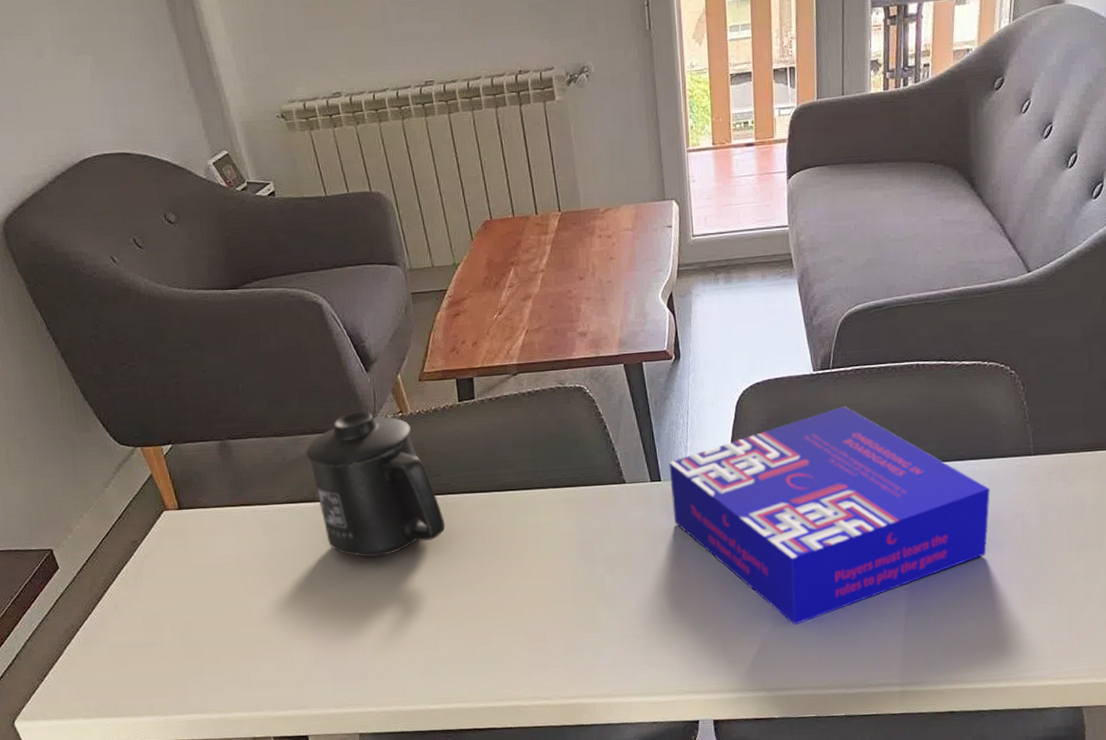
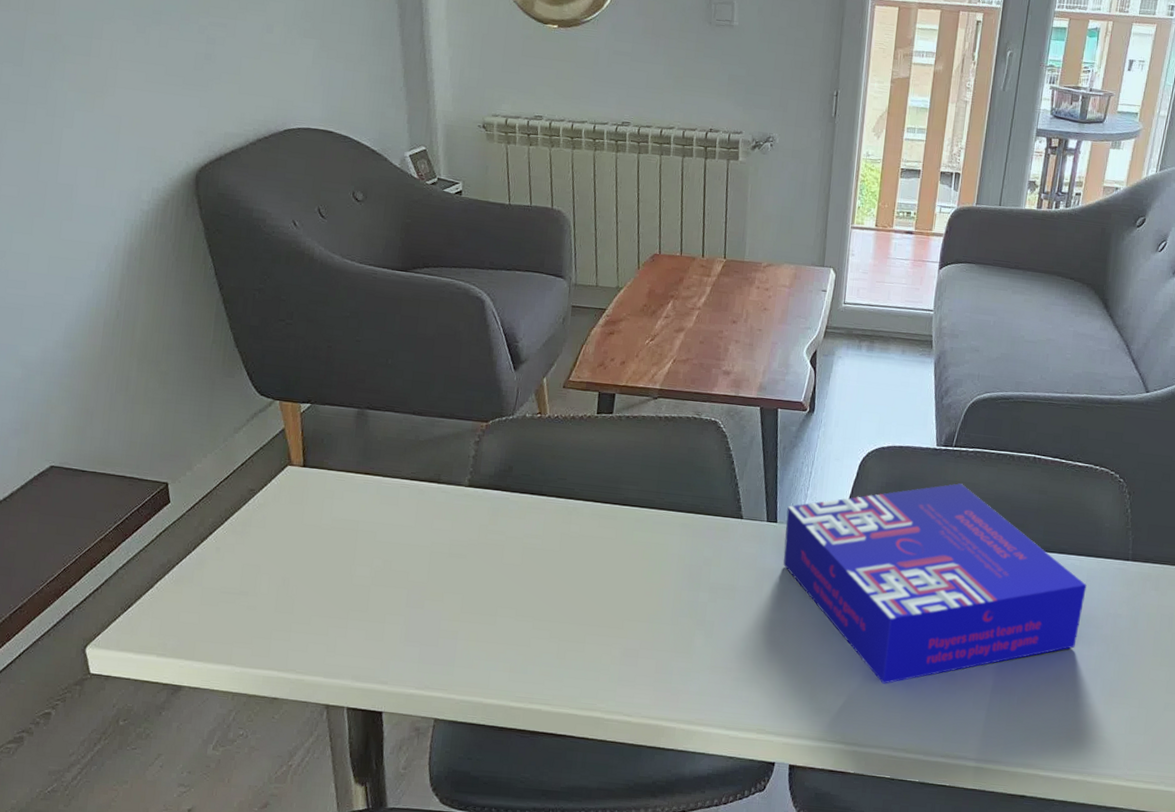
mug: present [305,411,445,558] -> none [439,405,562,547]

